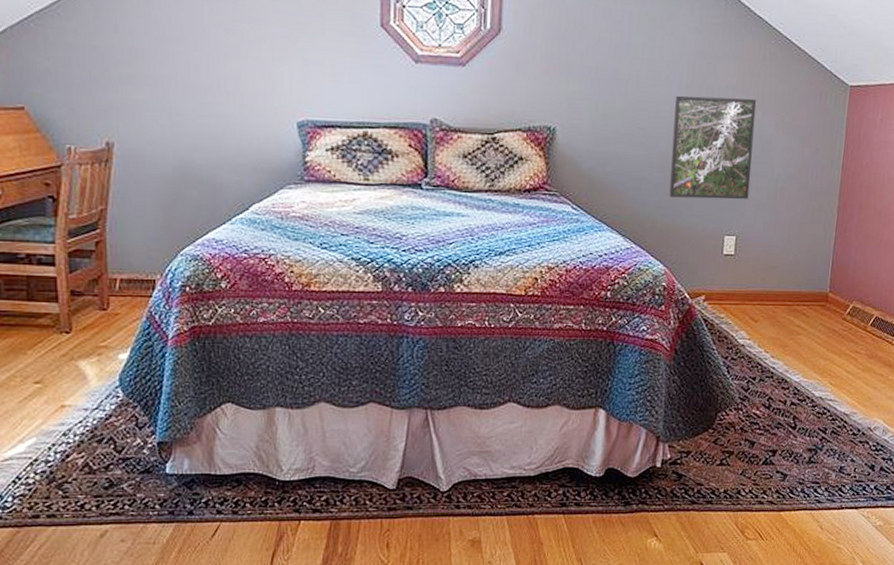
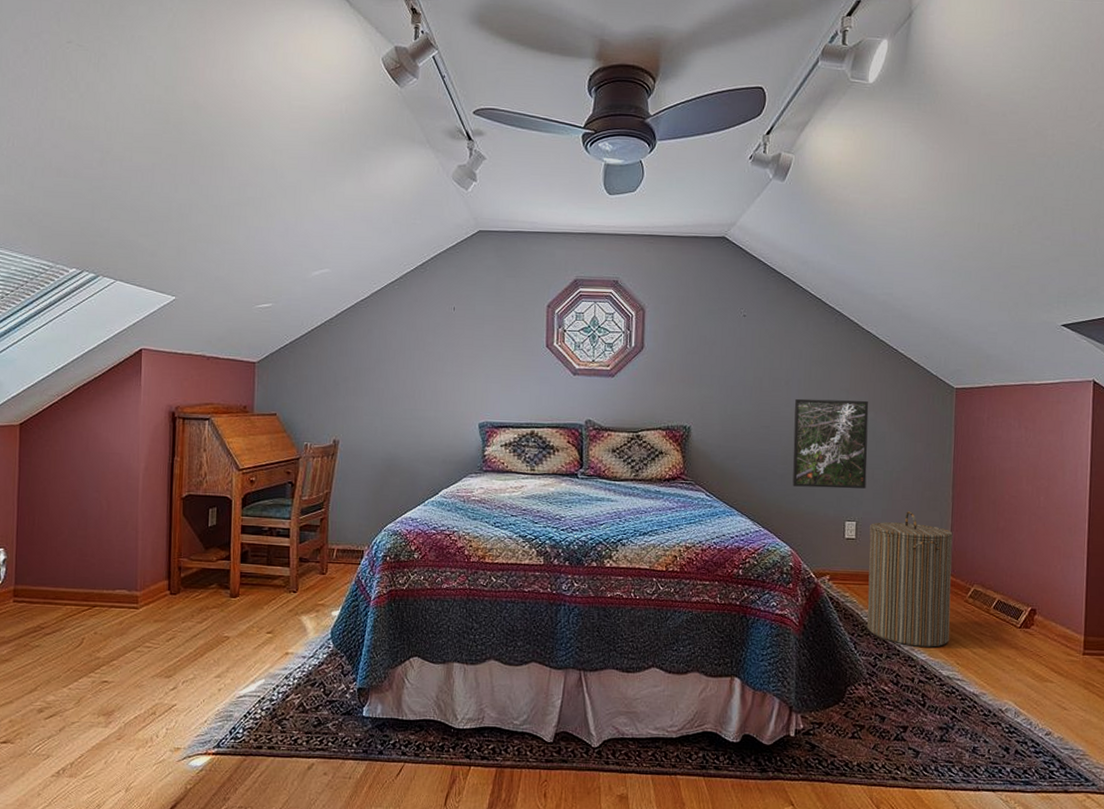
laundry hamper: none [742,224,836,368] -> present [867,511,953,647]

